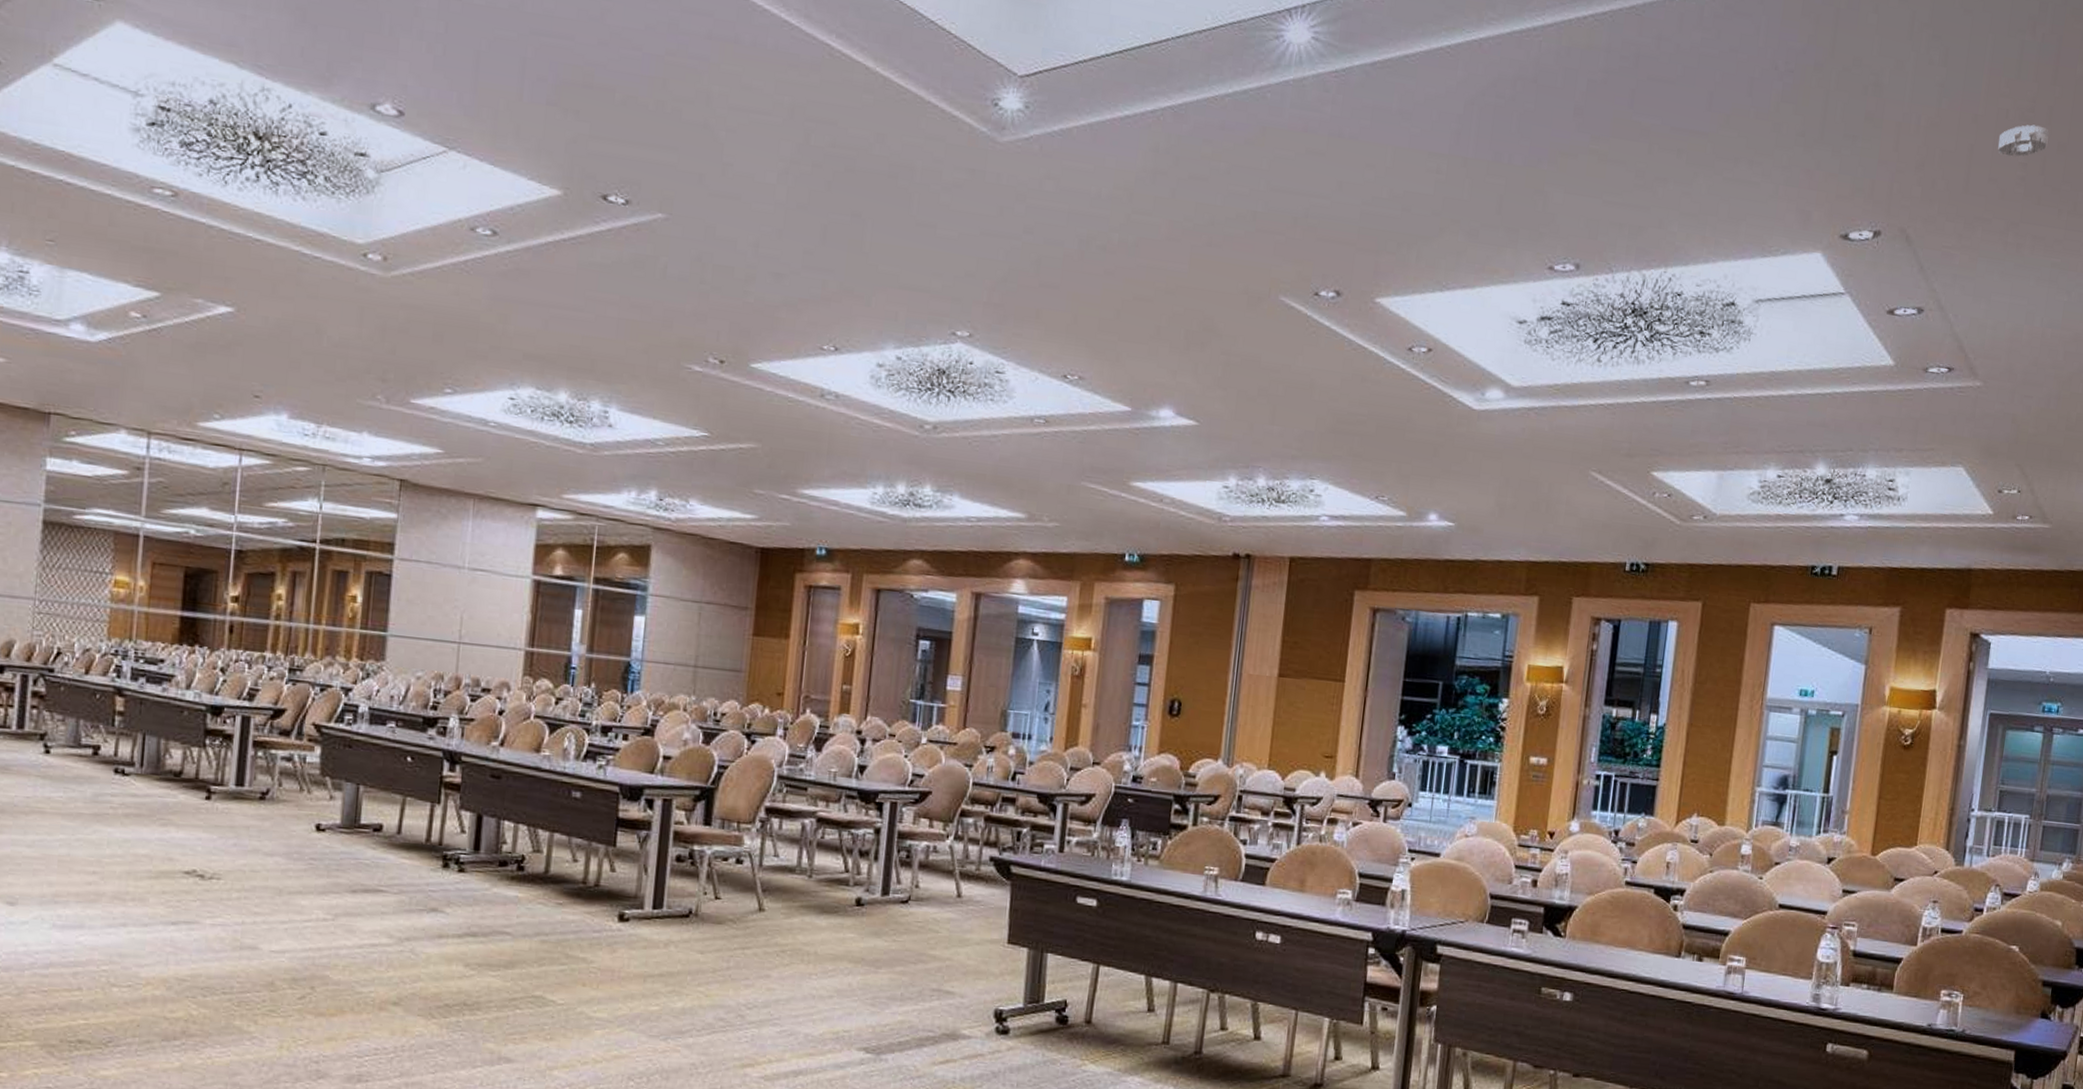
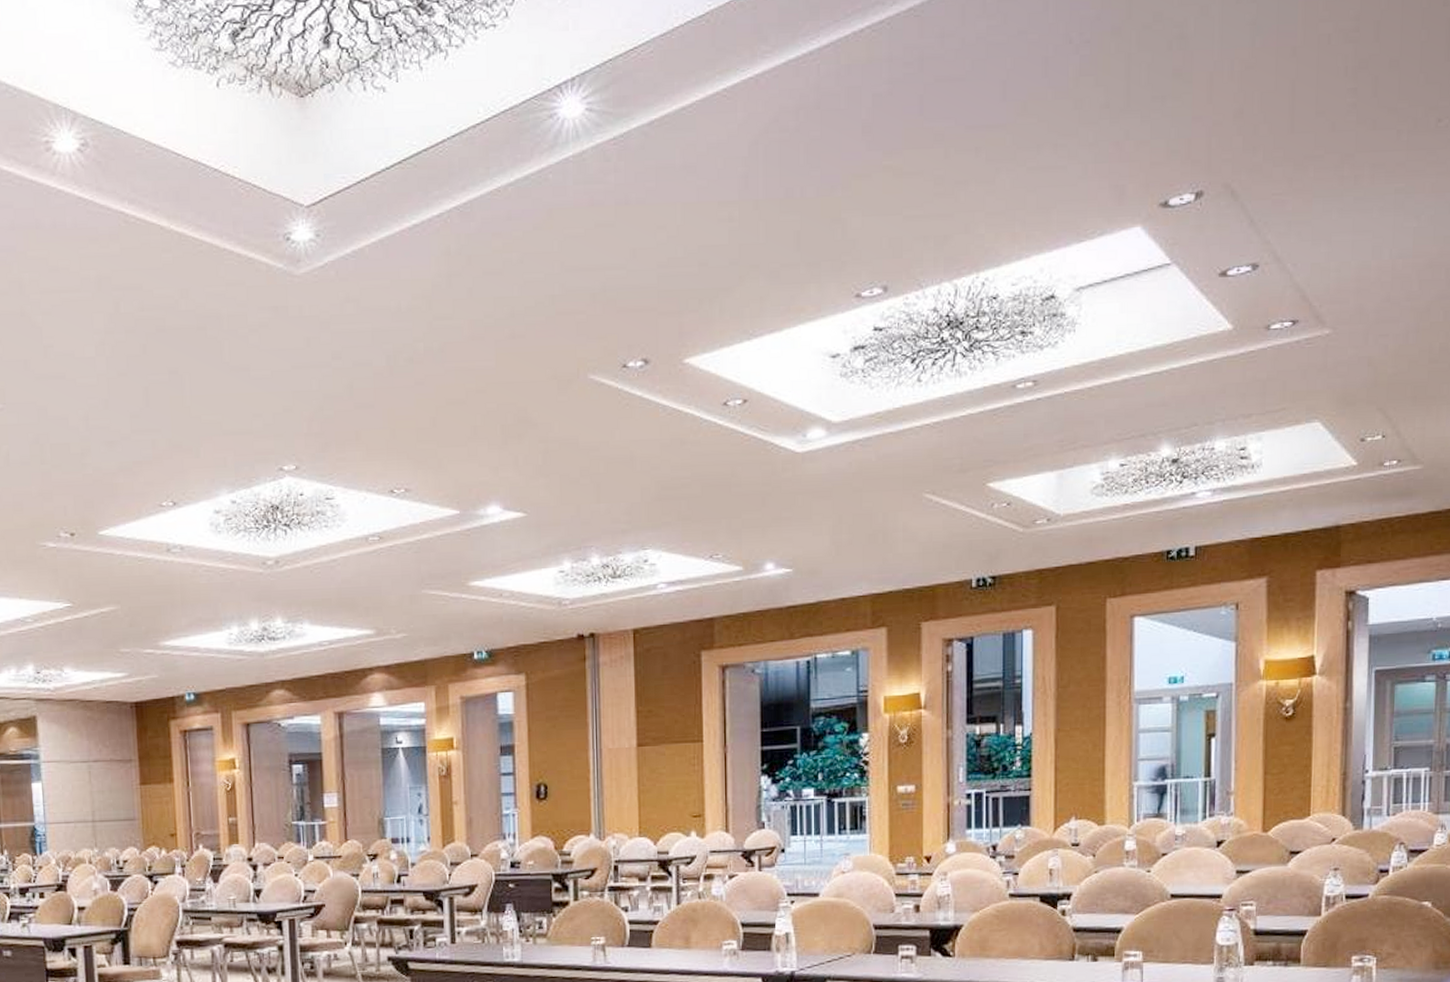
smoke detector: present [1998,124,2049,157] -> none [1323,44,1378,85]

